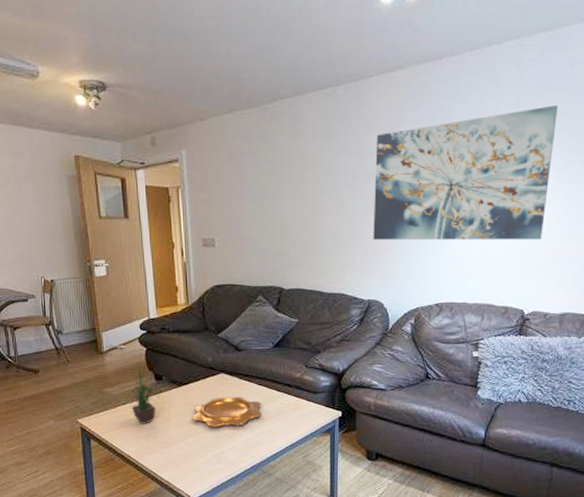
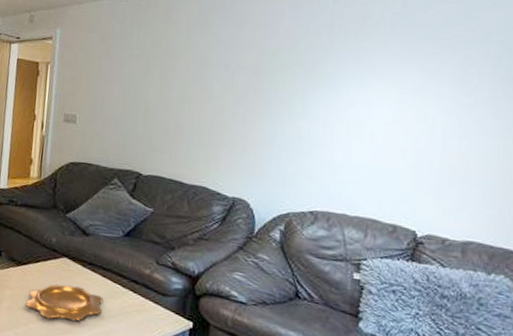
wall art: present [373,105,558,240] -> none [242,15,451,154]

